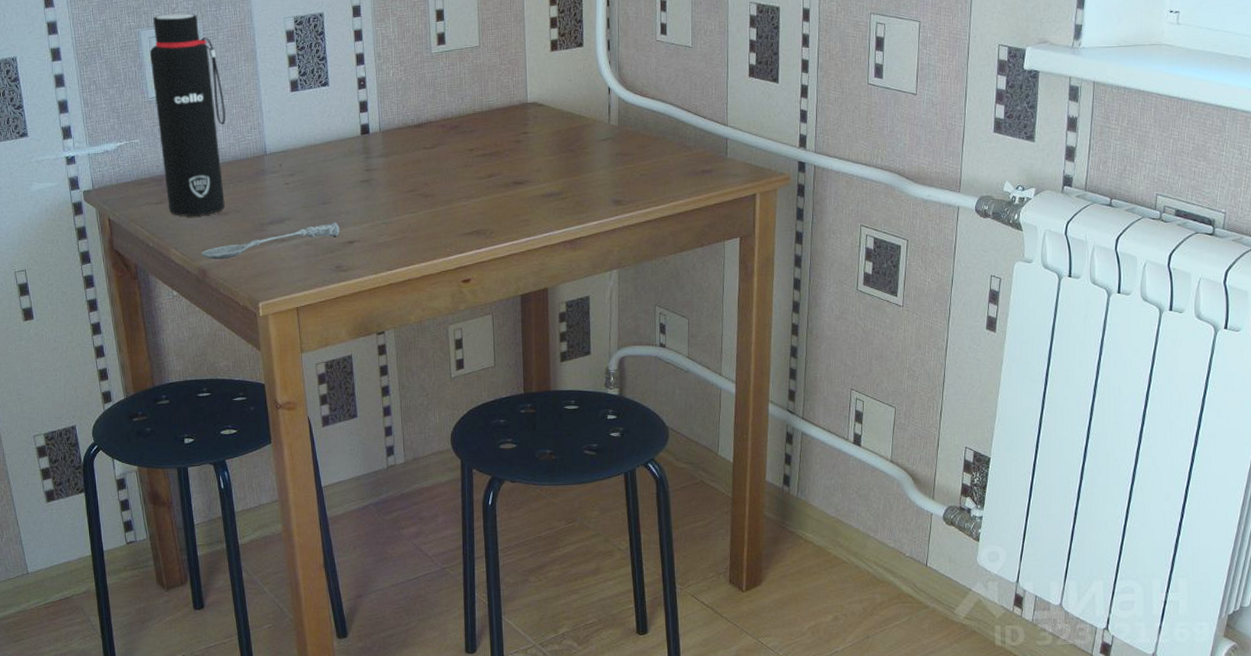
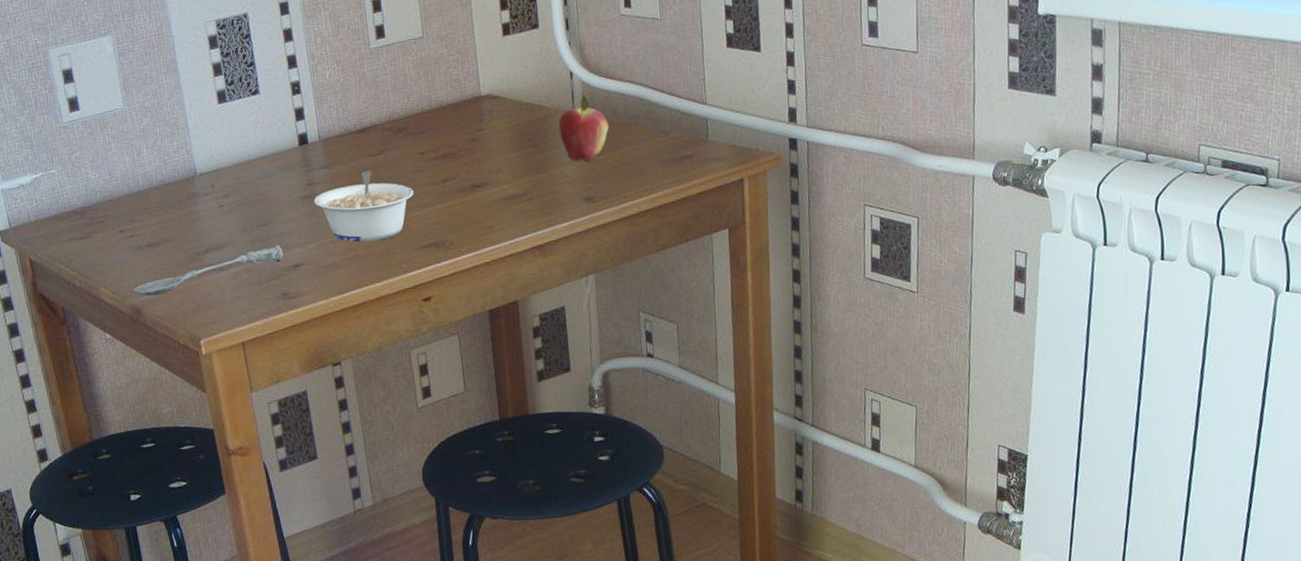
water bottle: present [149,13,226,216] -> none [60,26,155,251]
legume: none [370,162,461,225] -> present [313,171,414,242]
fruit: none [595,106,640,168] -> present [558,92,609,161]

